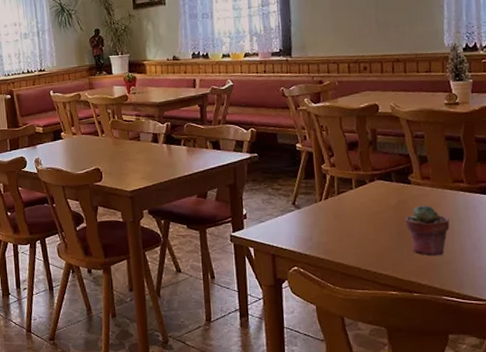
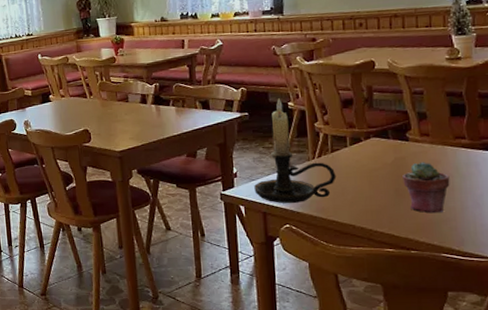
candle holder: none [263,140,343,245] -> present [254,98,337,203]

